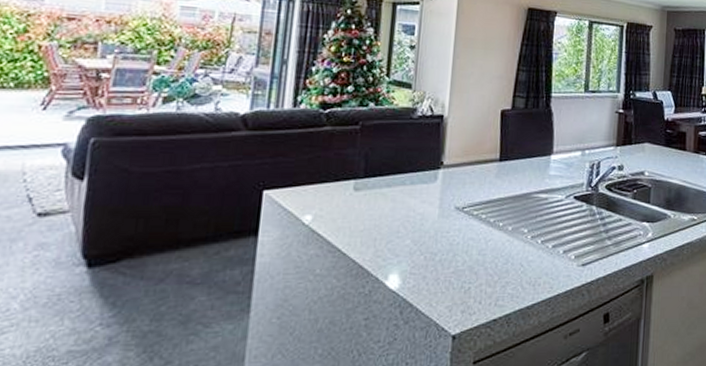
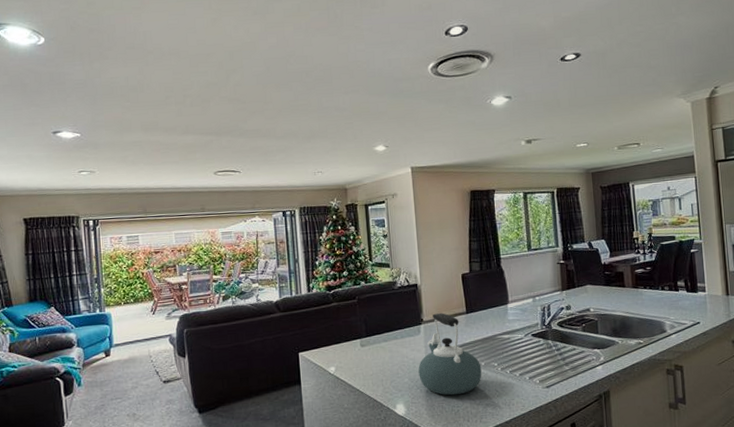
kettle: none [425,156,508,267] -> present [418,313,482,396]

